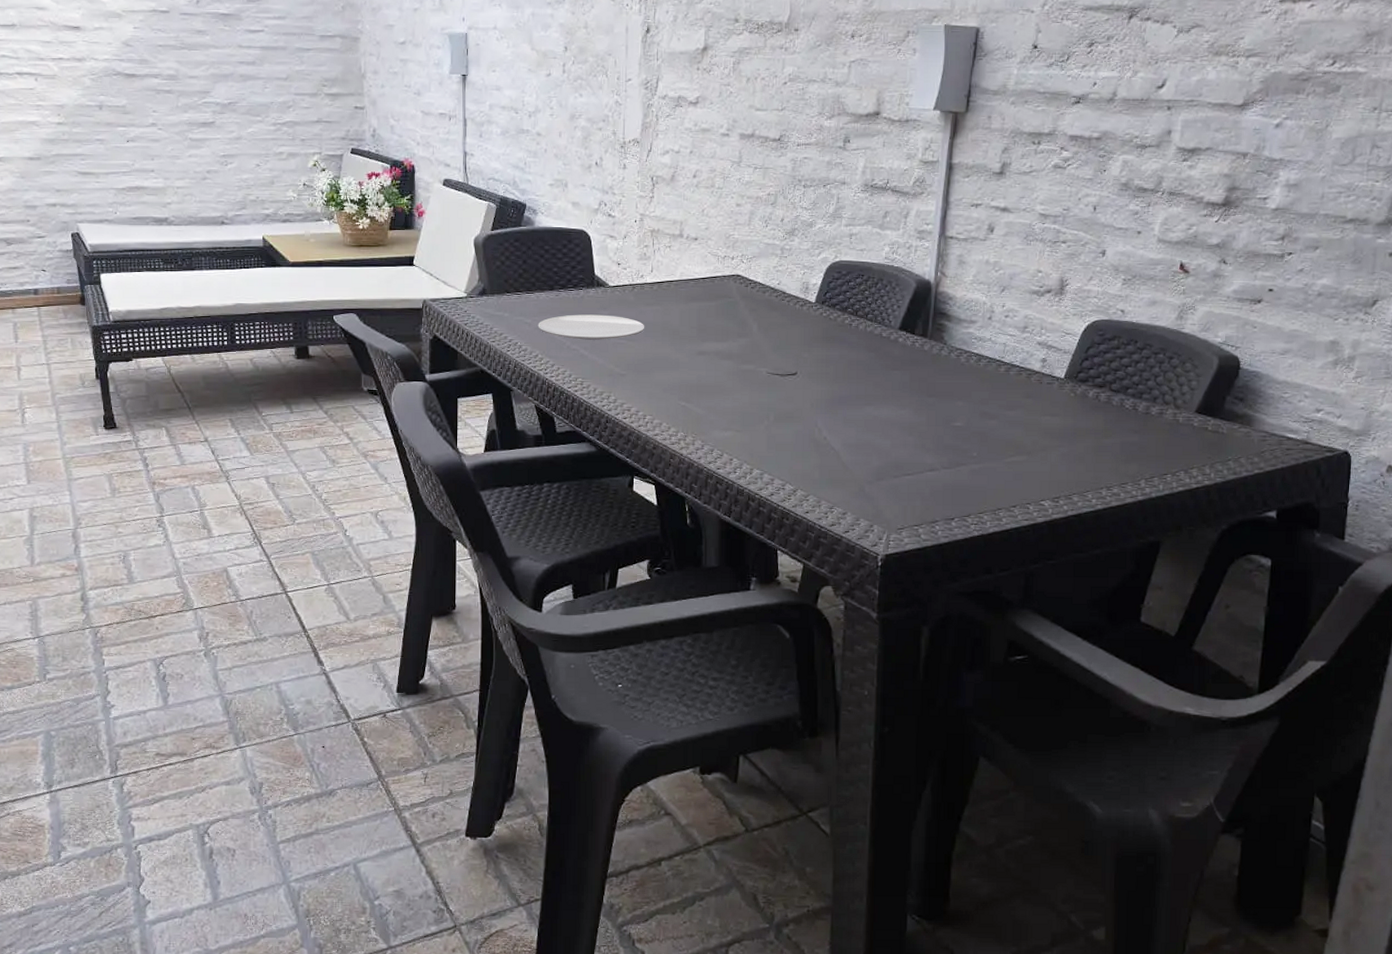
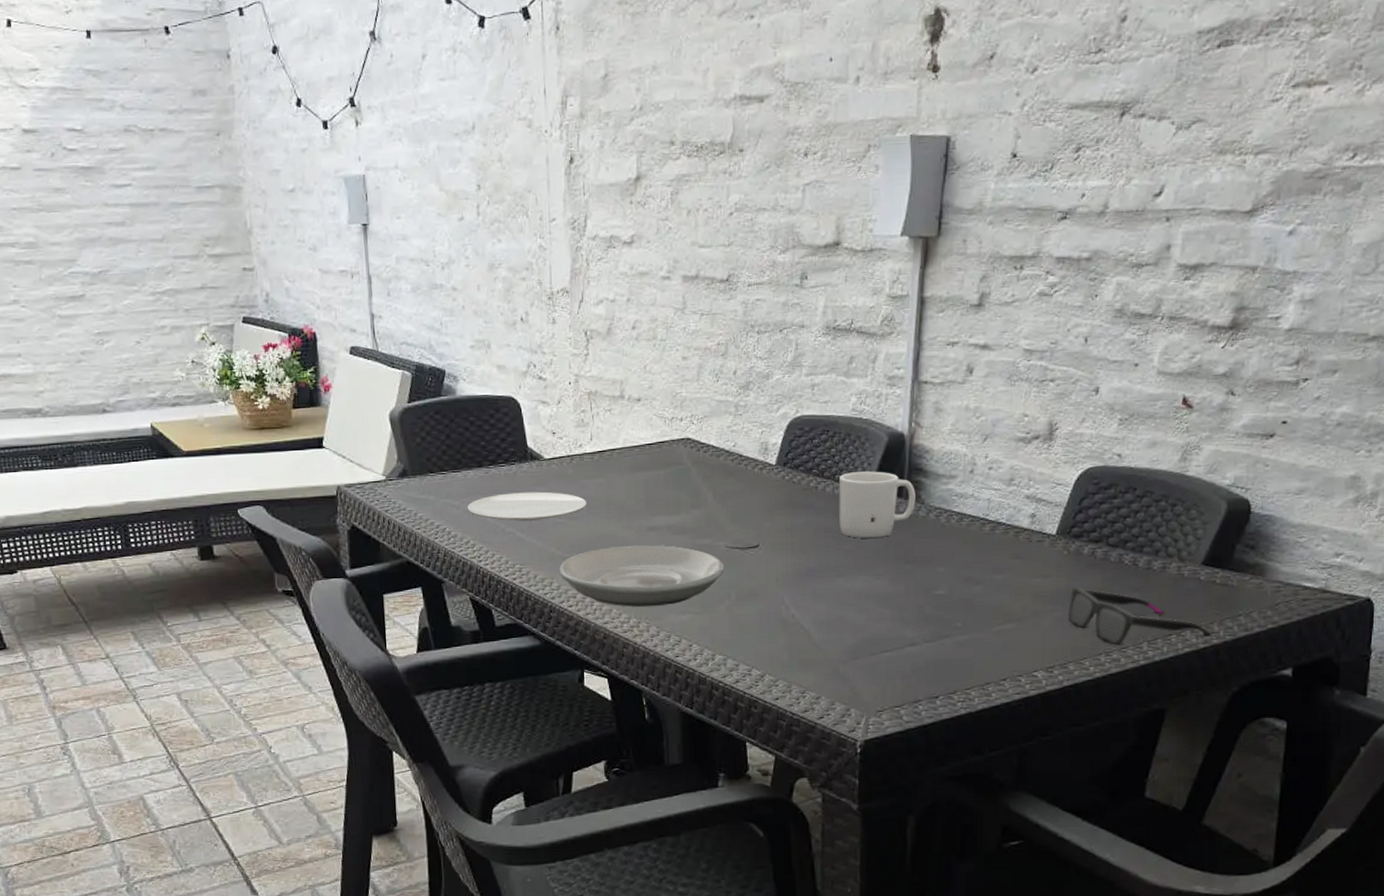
plate: none [616,367,765,423] -> present [558,545,725,607]
mug: none [870,313,939,373] -> present [838,471,916,539]
sunglasses: none [1073,427,1204,481] -> present [1067,588,1212,646]

